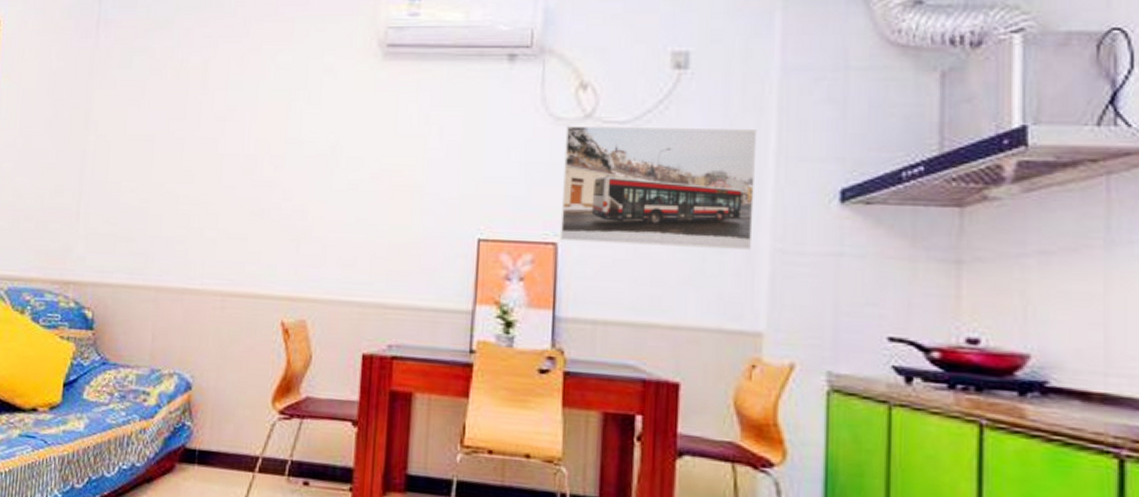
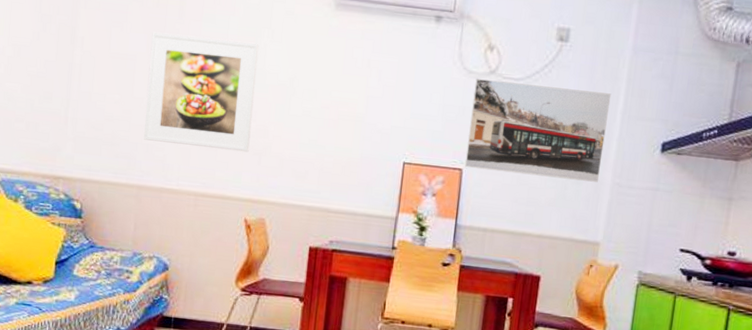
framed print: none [162,107,294,239] -> present [143,32,259,152]

